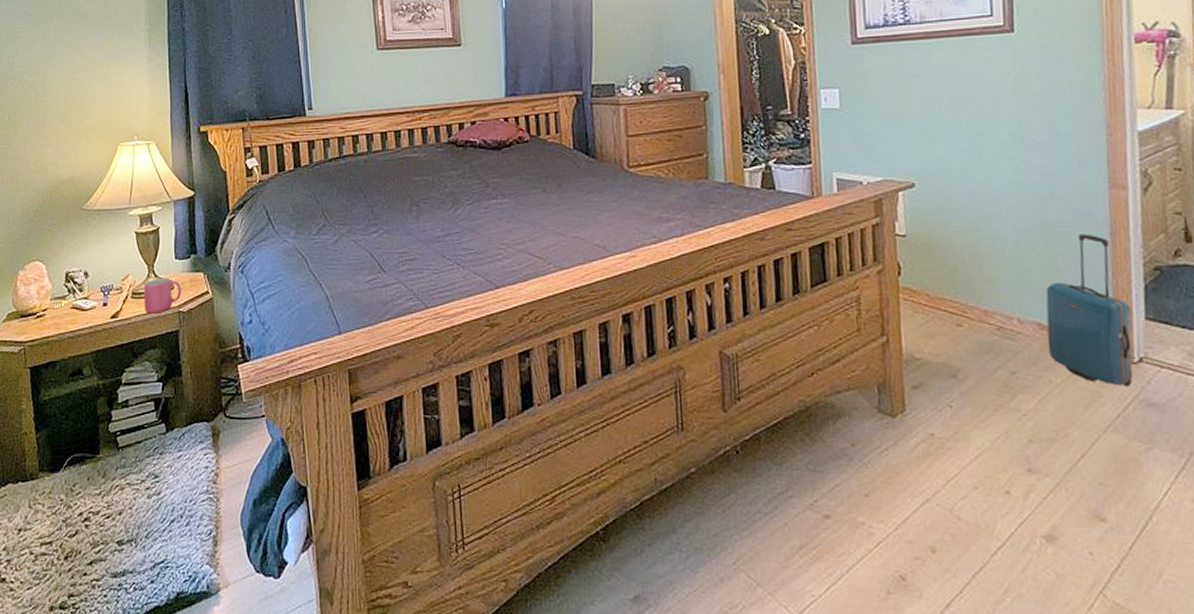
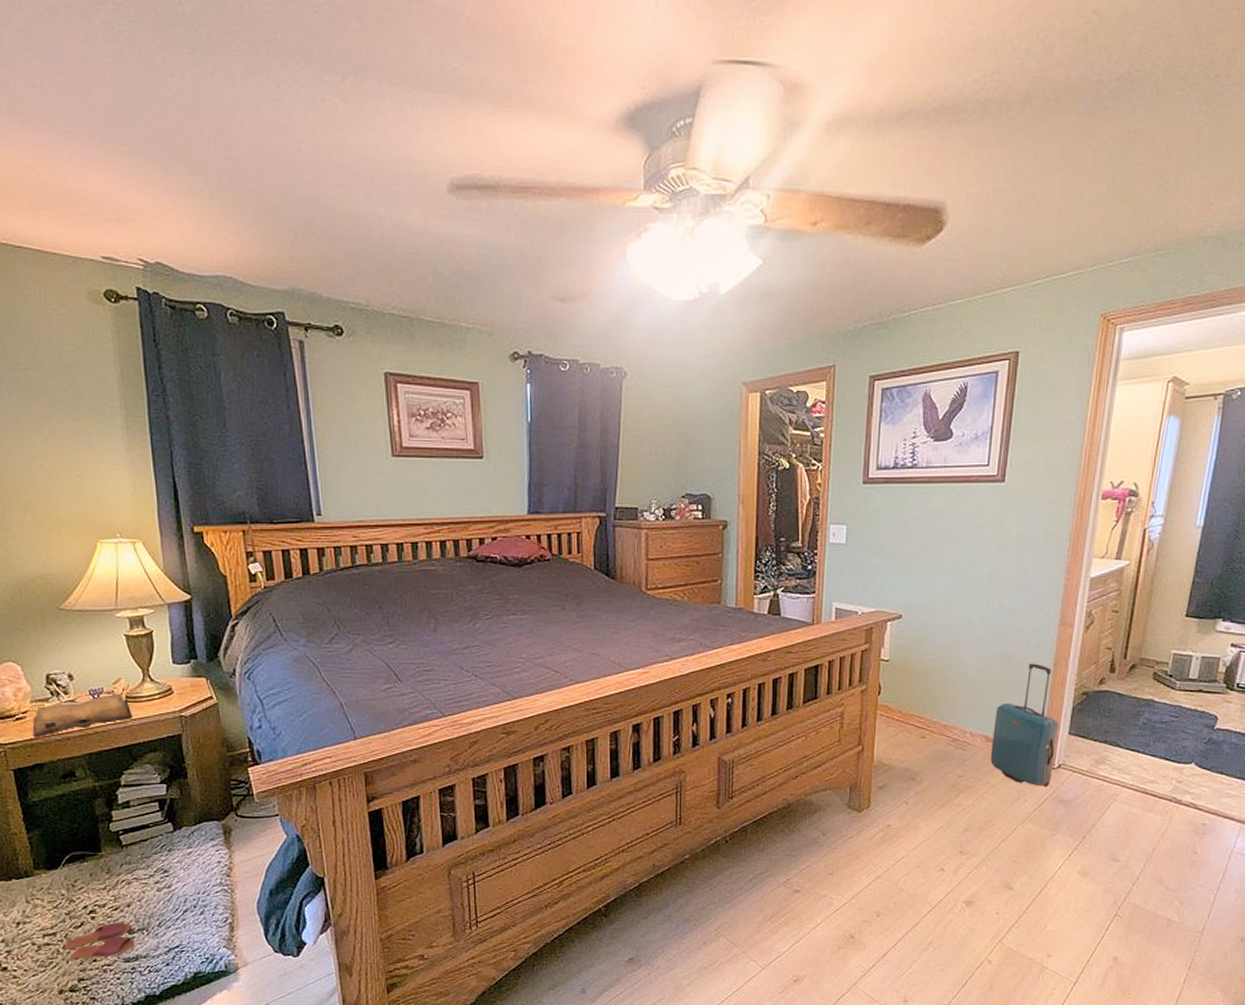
diary: none [50,289,136,335] -> present [32,693,132,738]
slippers: none [59,531,124,572] -> present [65,922,135,960]
mug: present [143,277,181,314] -> none [138,682,182,718]

